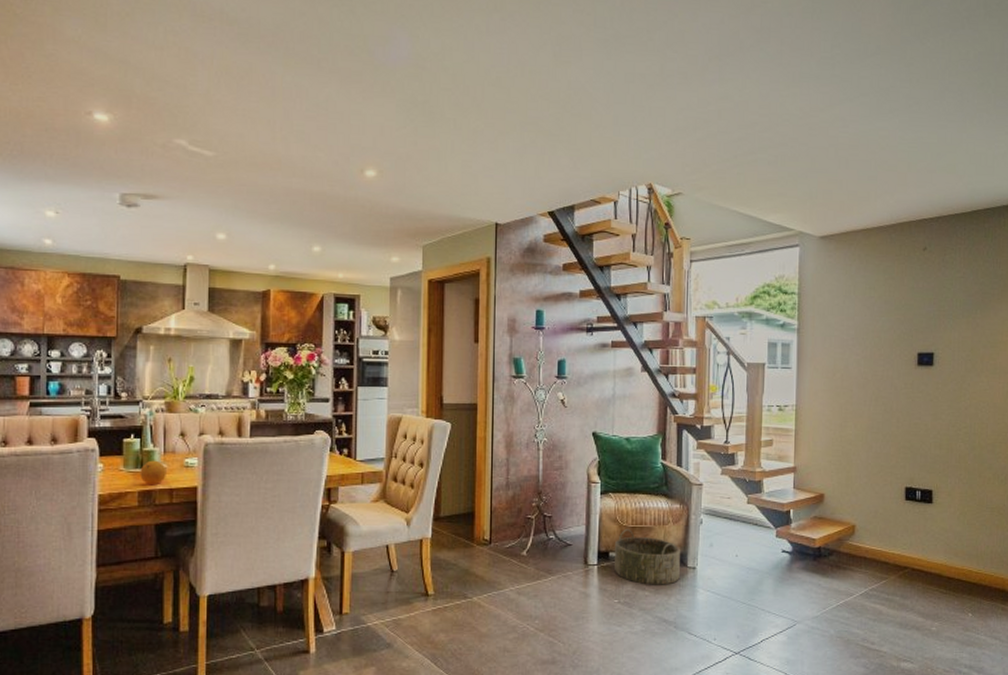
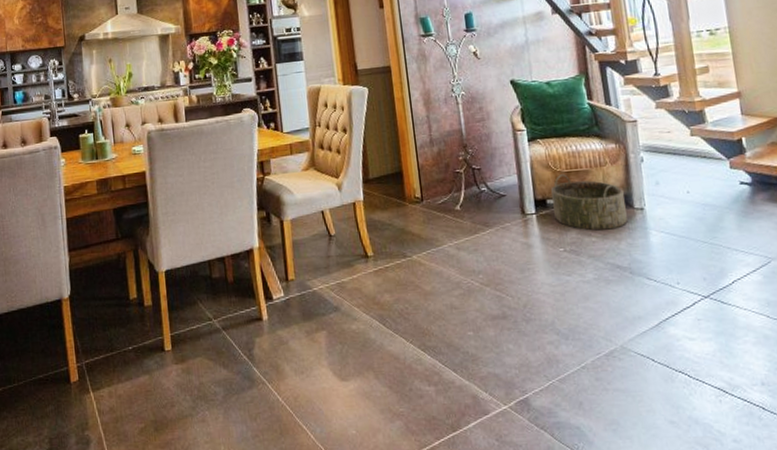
fruit: present [140,460,166,486] -> none [95,151,118,174]

